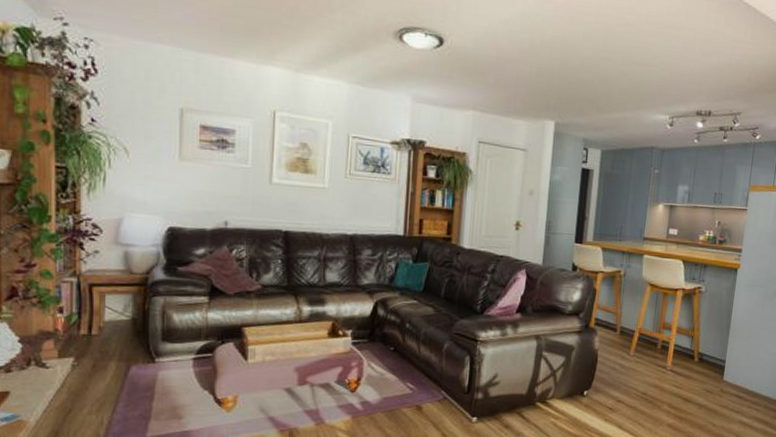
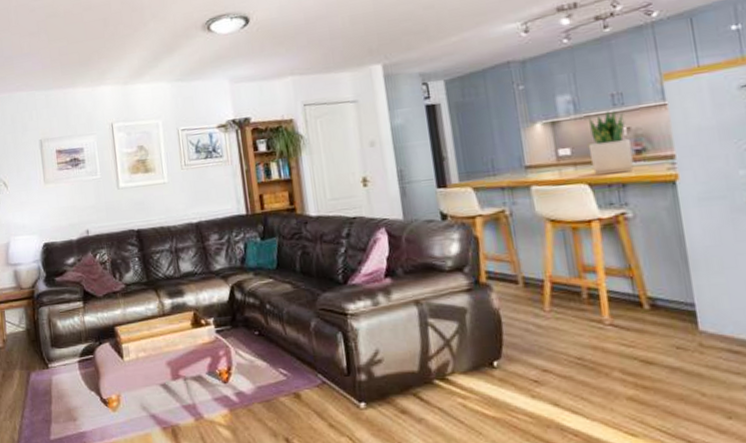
planter: none [688,206,719,257] -> present [588,110,634,175]

